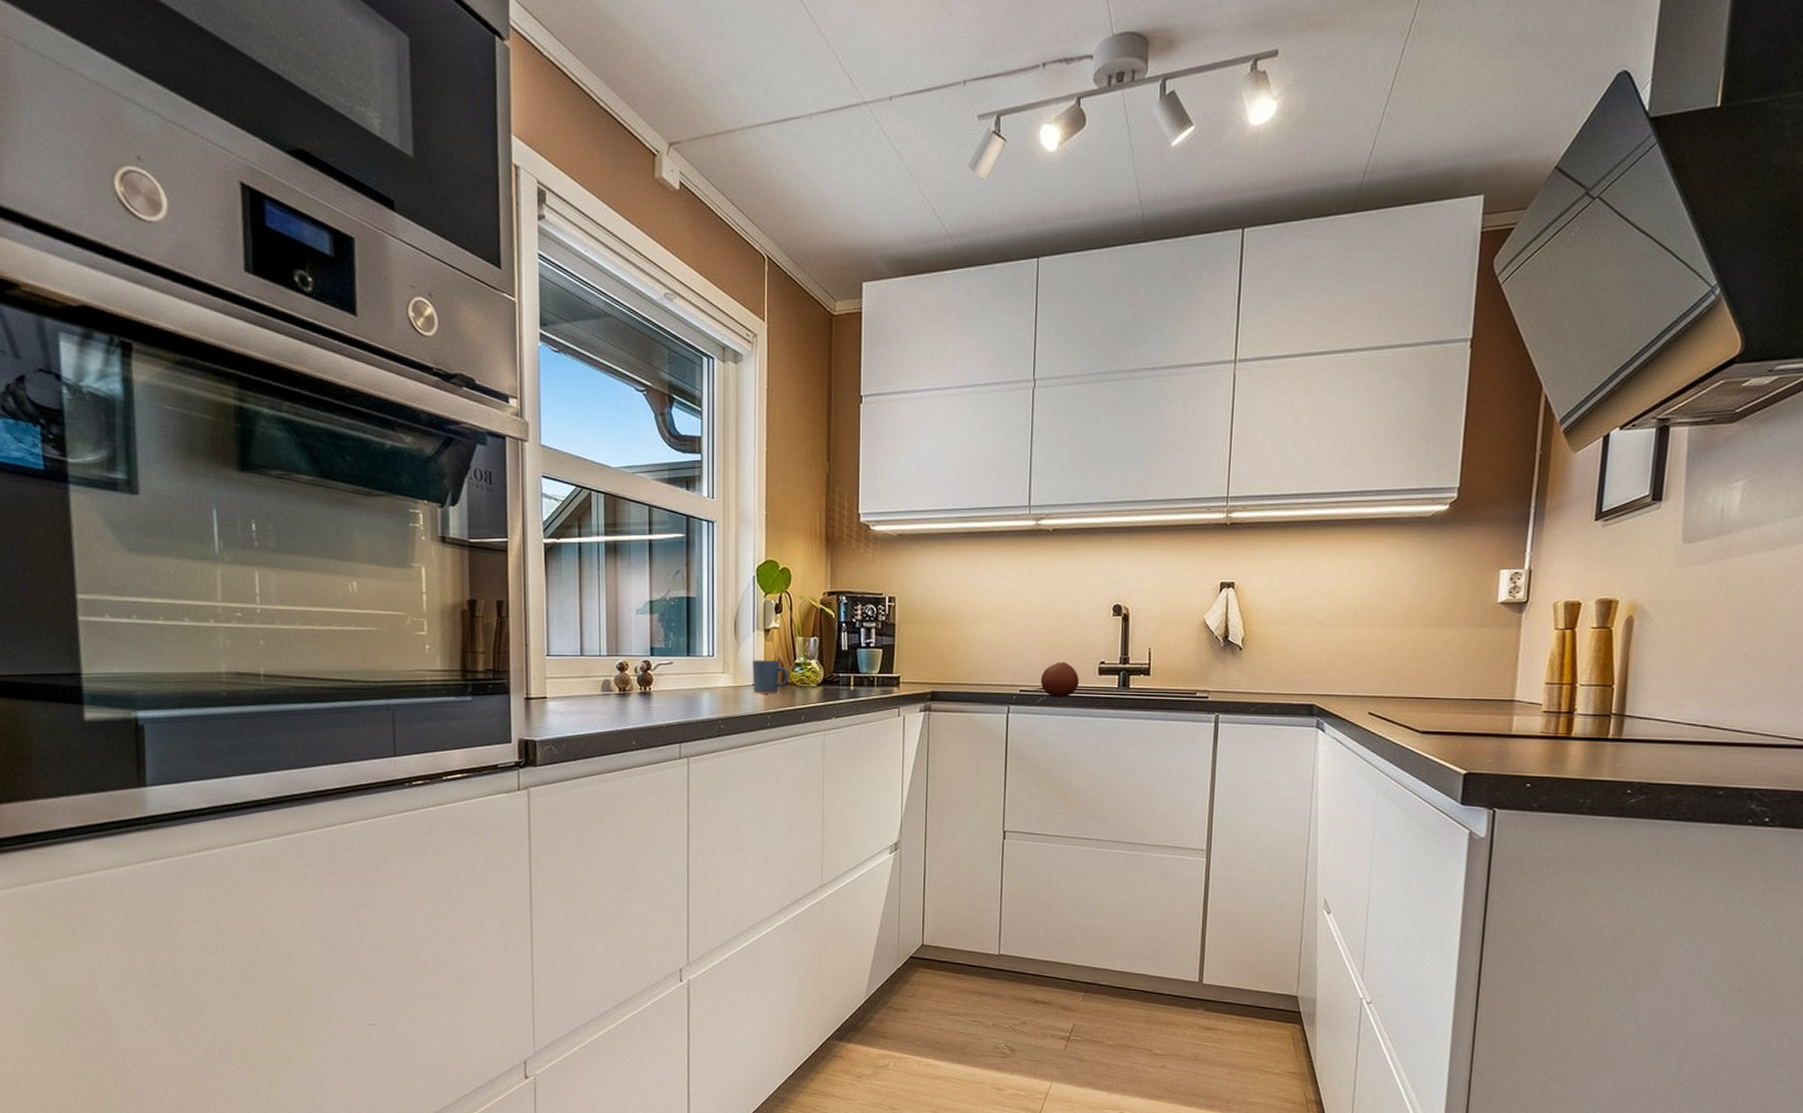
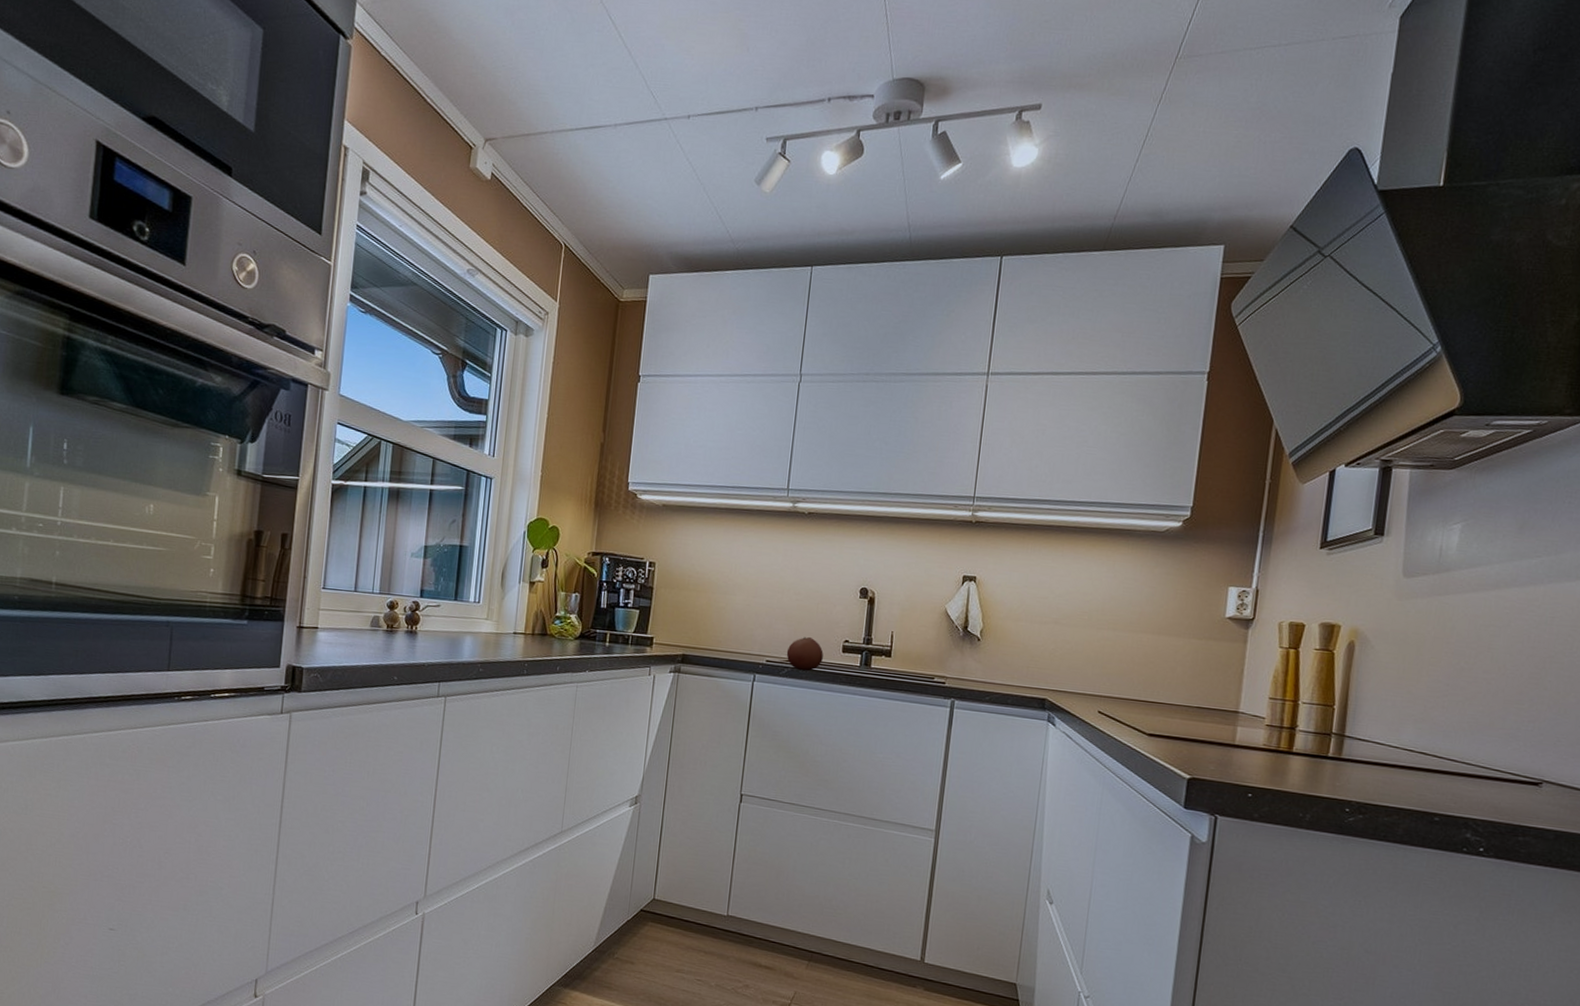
mug: present [752,660,790,694] -> none [513,610,550,644]

